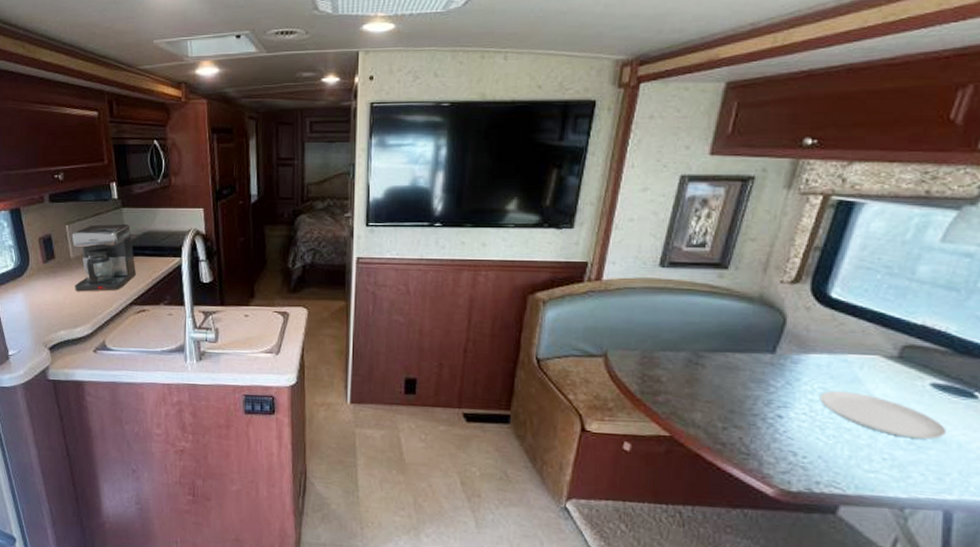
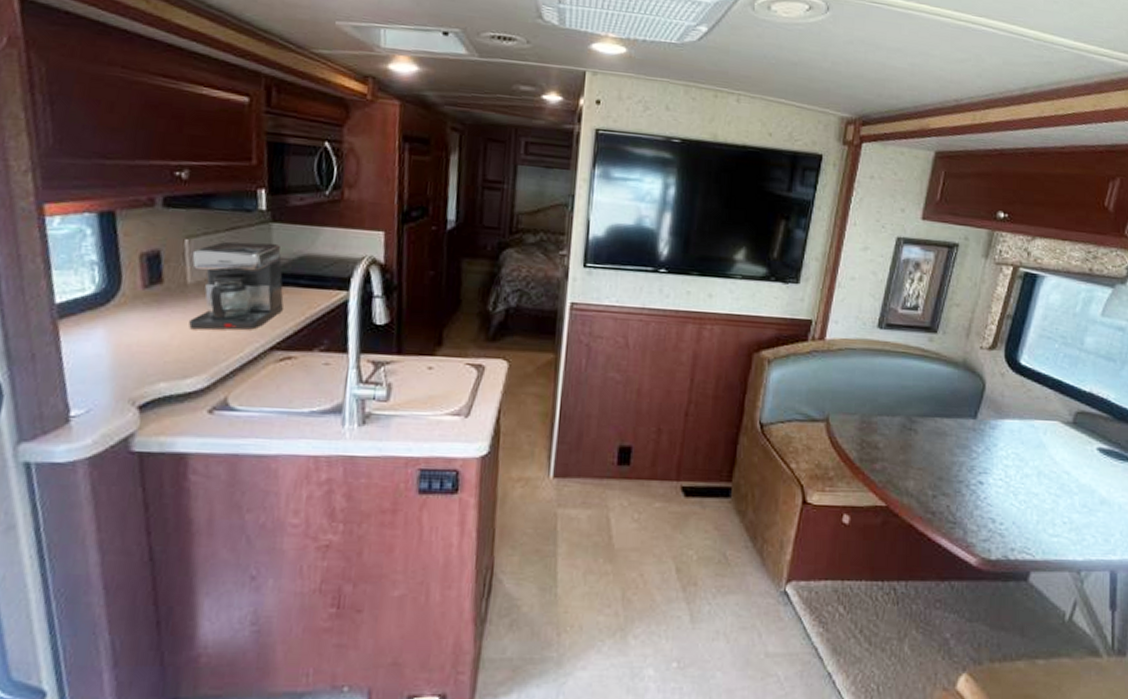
plate: present [819,390,947,440] -> none [1013,456,1111,502]

